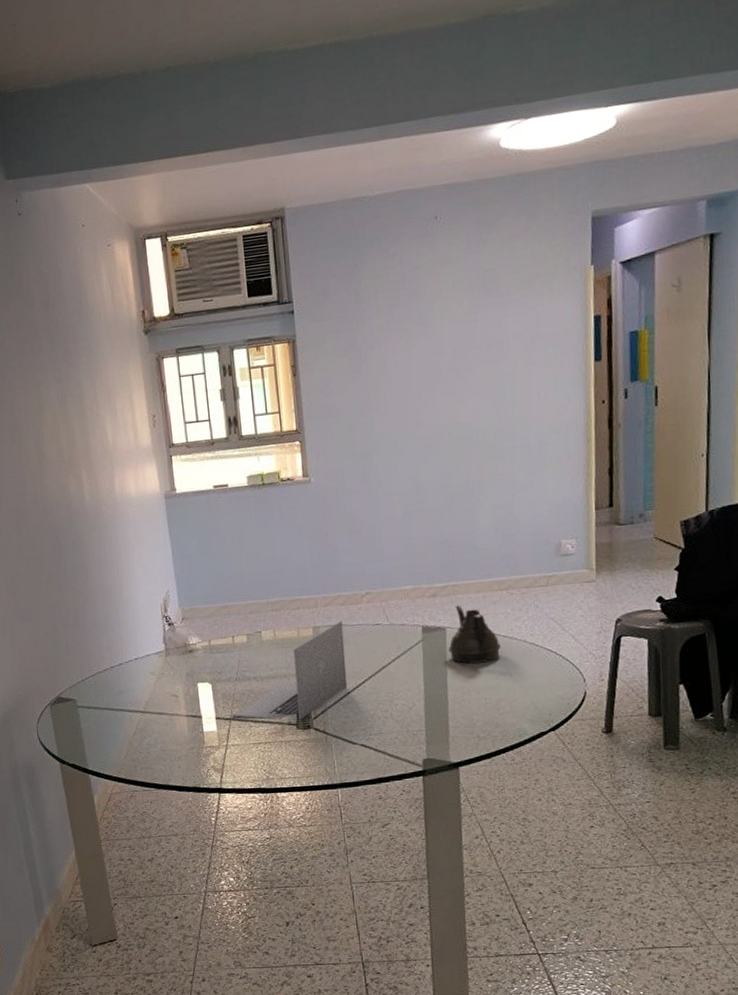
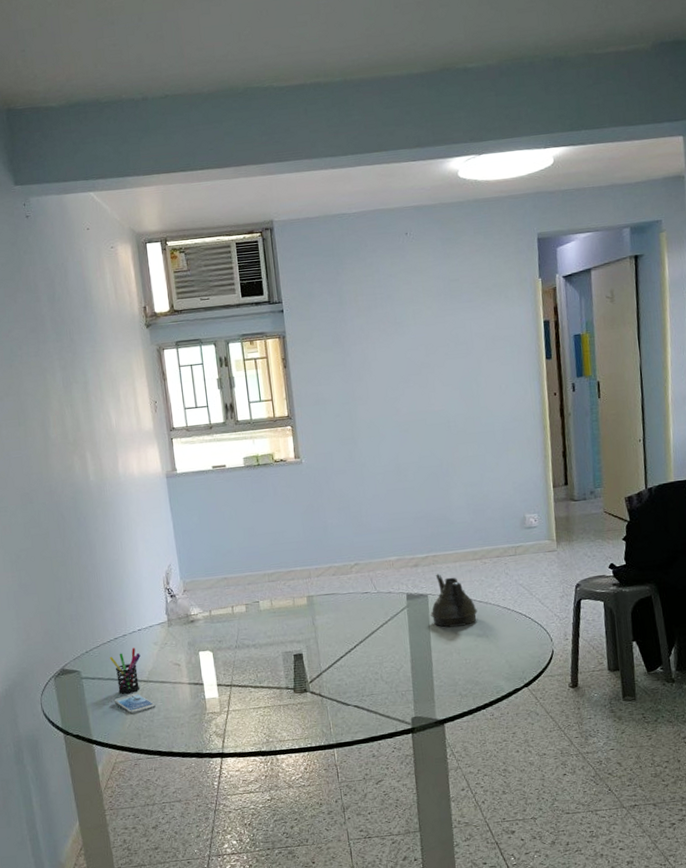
pen holder: none [105,677,137,725] -> present [109,648,141,694]
smartphone: none [109,723,152,744] -> present [113,693,156,714]
laptop: present [232,620,348,720] -> none [232,590,341,685]

